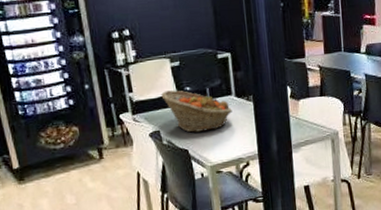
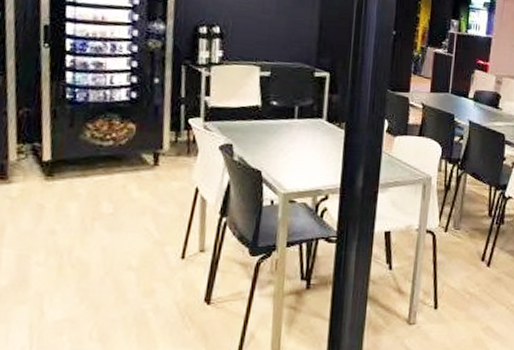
fruit basket: present [161,90,233,133] -> none [242,101,320,154]

